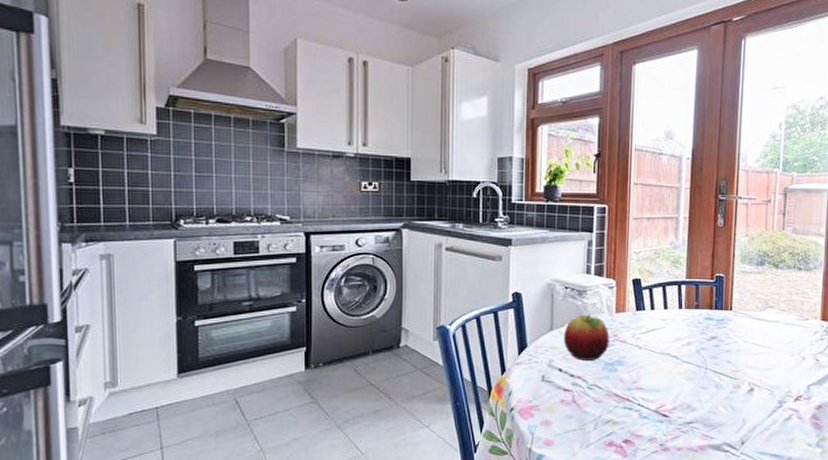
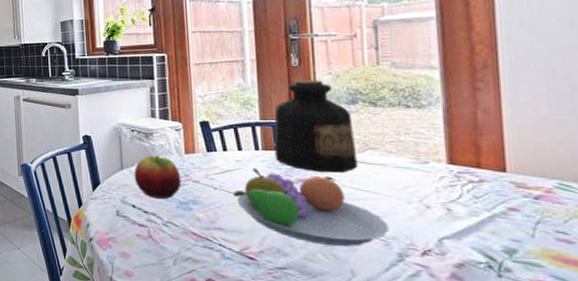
fruit bowl: none [656,326,775,397] -> present [233,168,390,246]
bottle: none [695,240,759,330] -> present [274,79,358,173]

